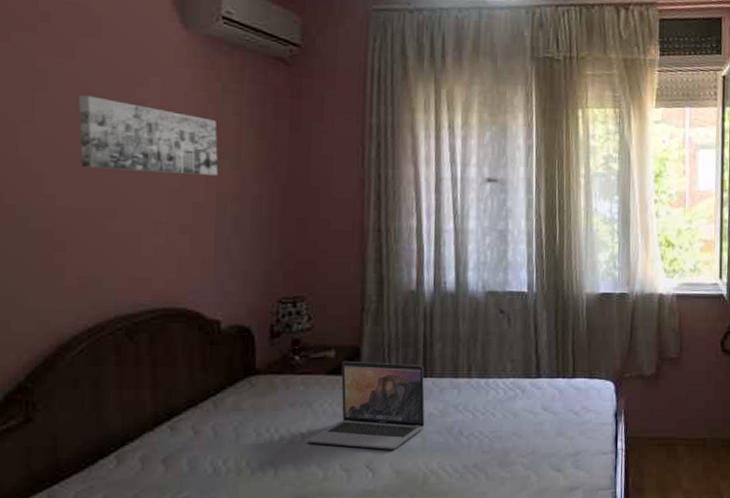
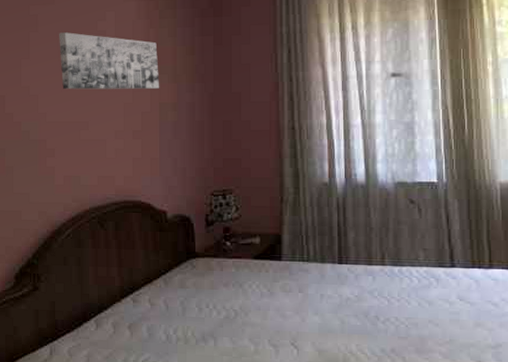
laptop: present [307,360,425,450] -> none [239,246,343,330]

